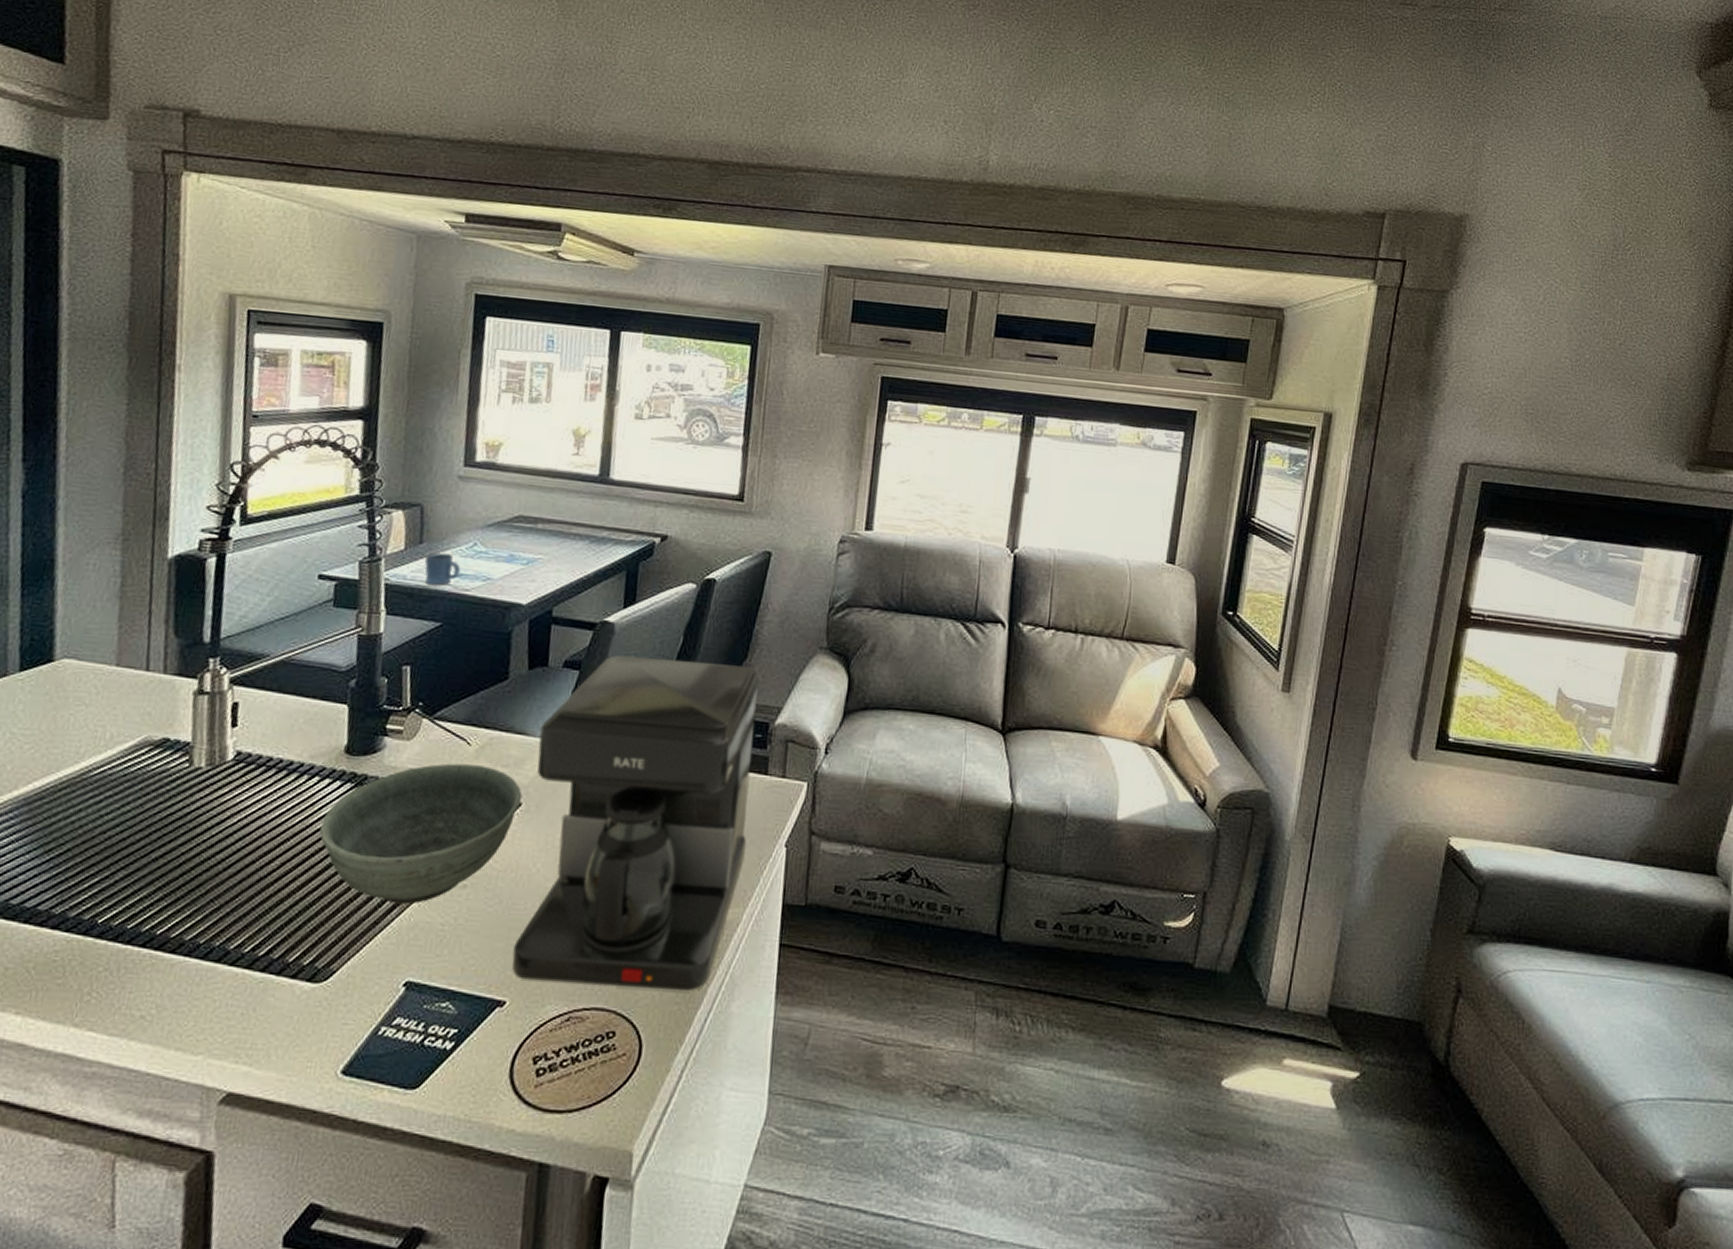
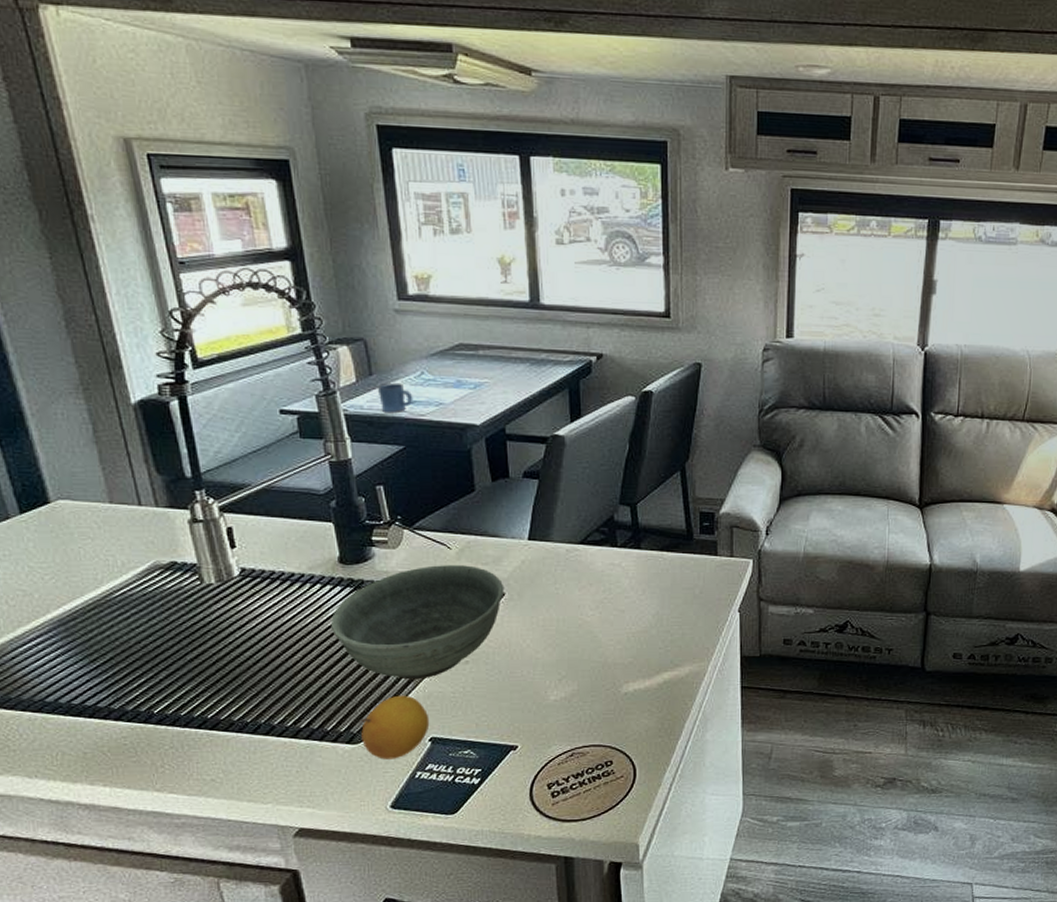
fruit: none [325,922,409,1007] -> present [359,695,430,760]
coffee maker: present [511,654,759,990] -> none [511,463,704,729]

